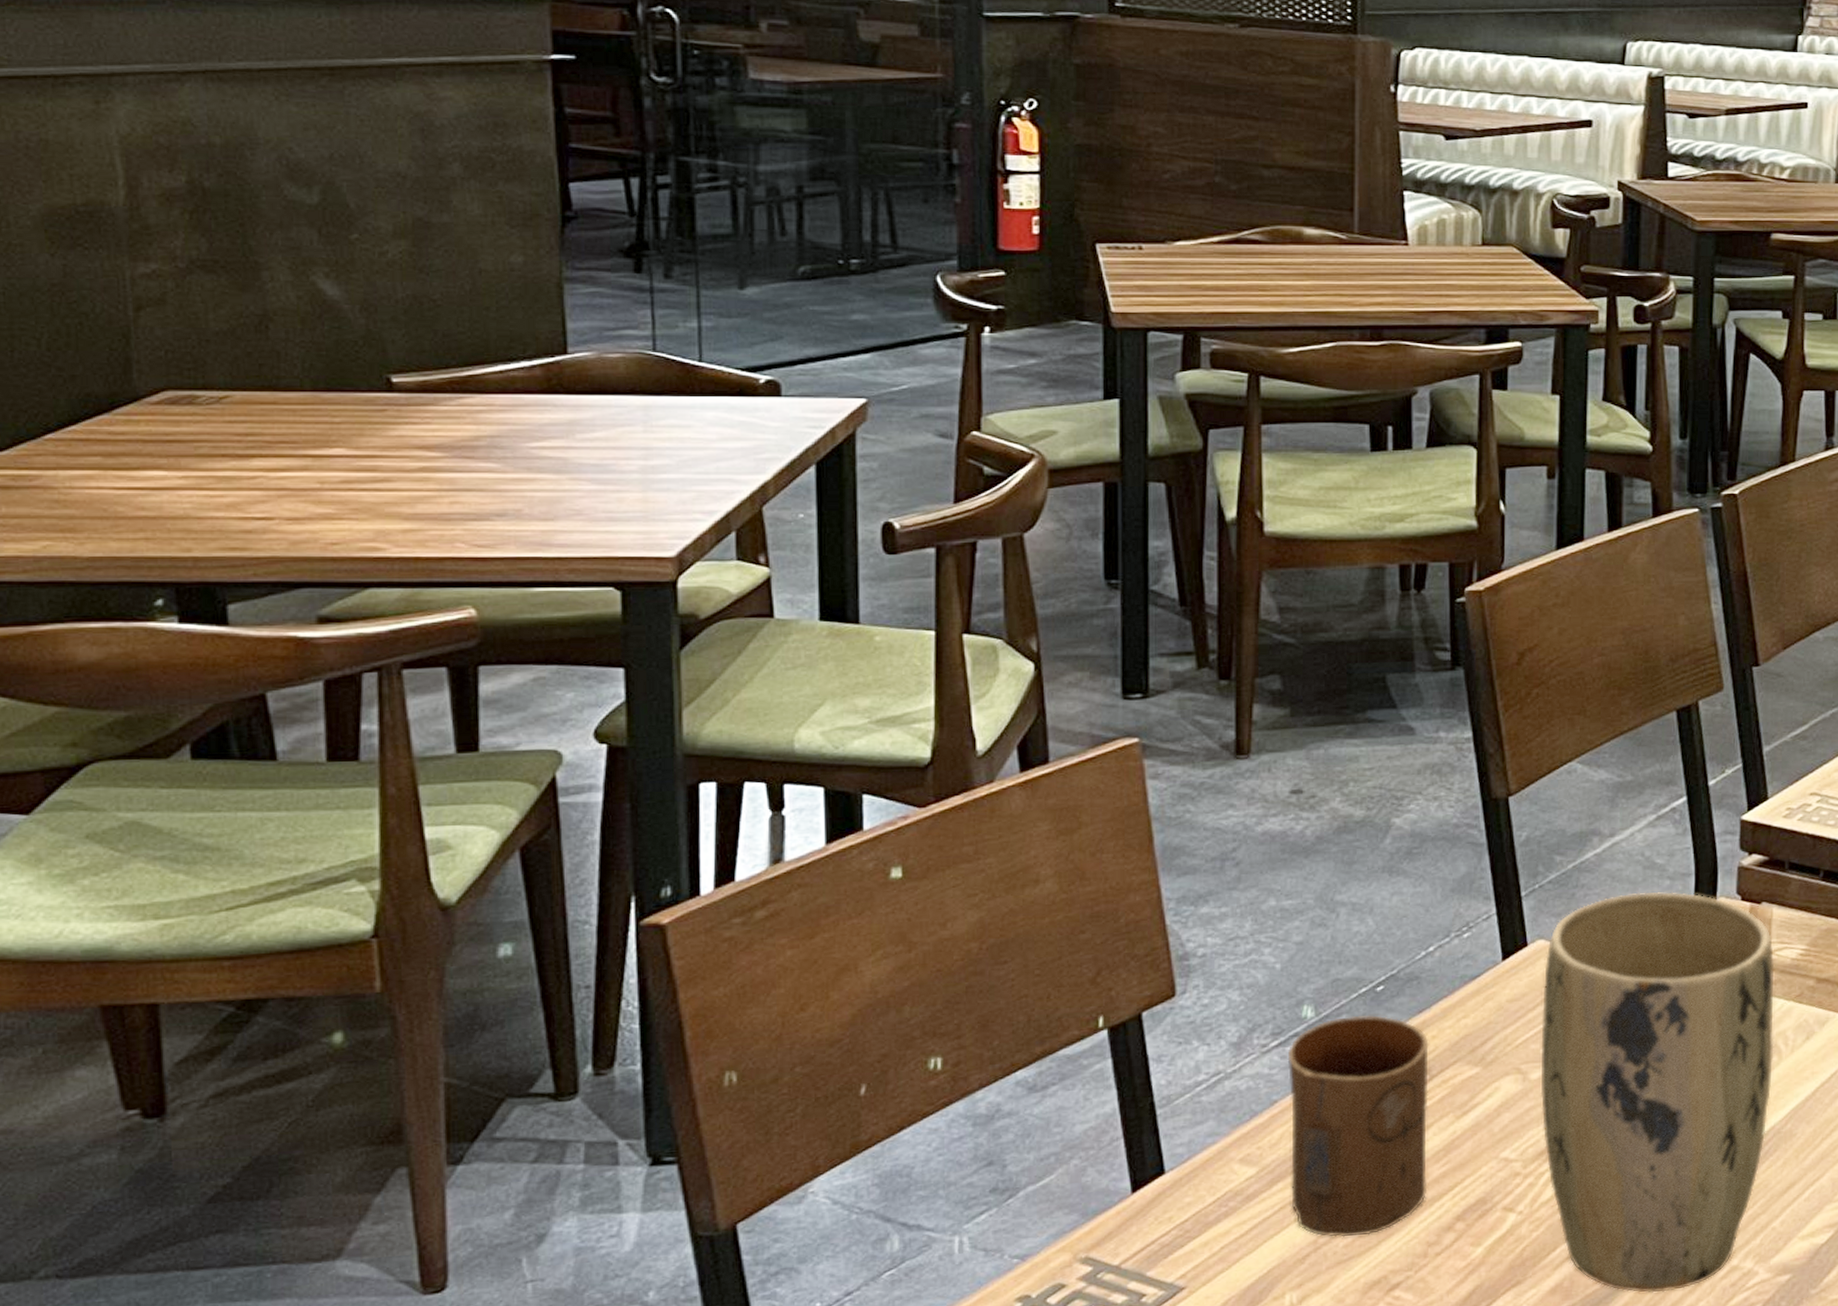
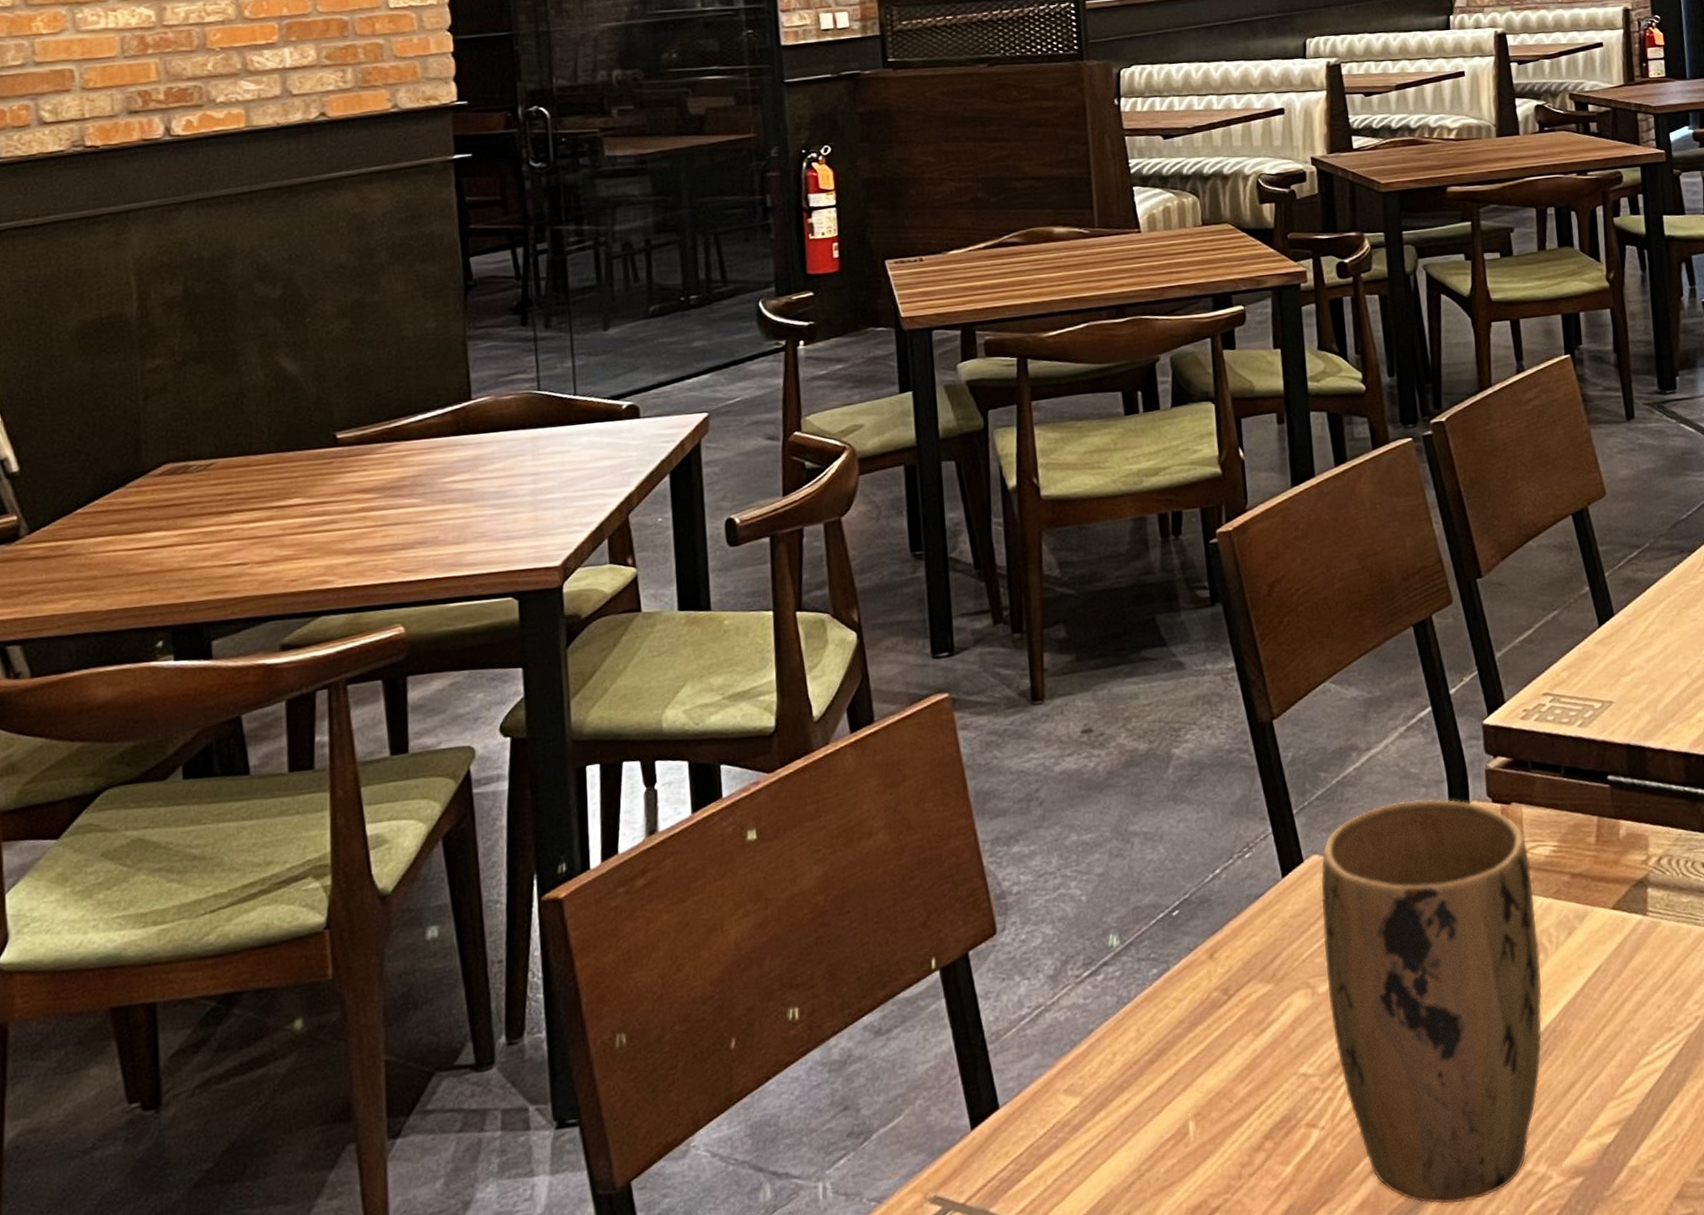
cup: present [1287,1015,1429,1237] -> none [1098,939,1236,1163]

